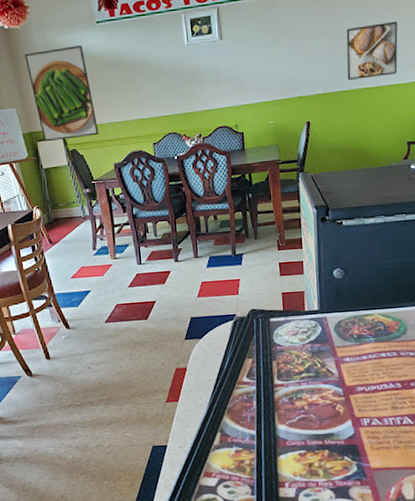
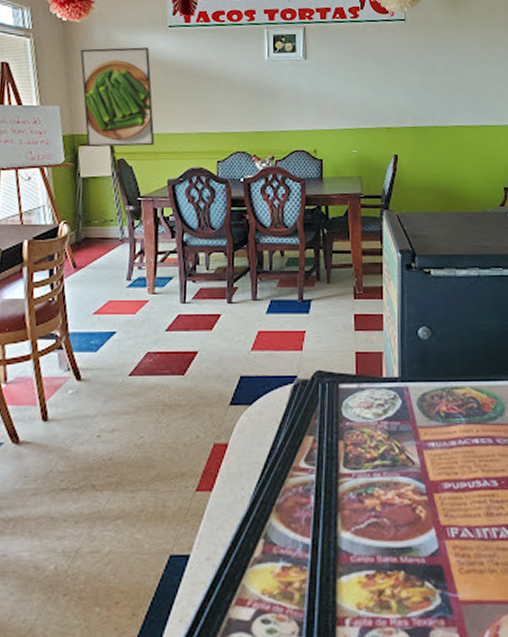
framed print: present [346,21,398,80] -> none [440,62,494,116]

